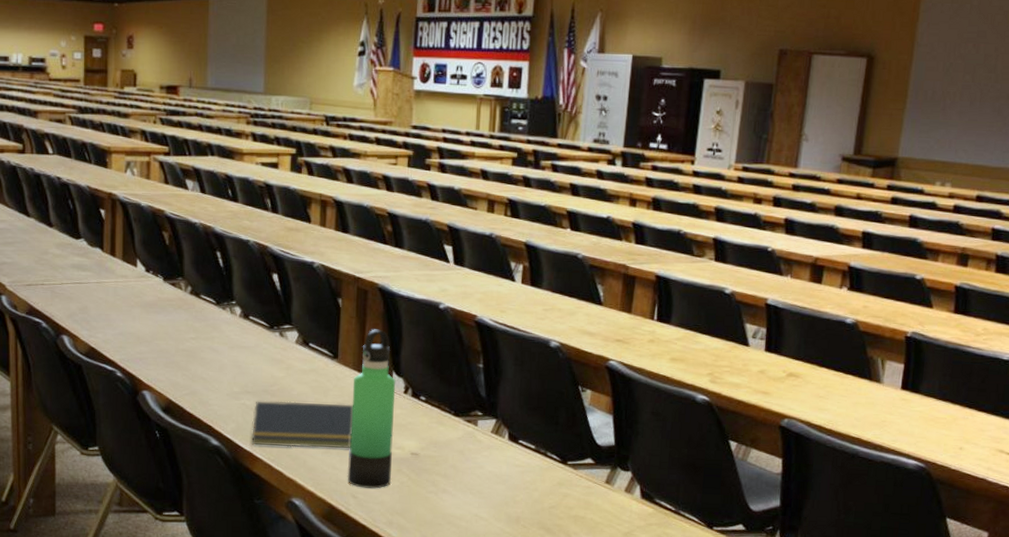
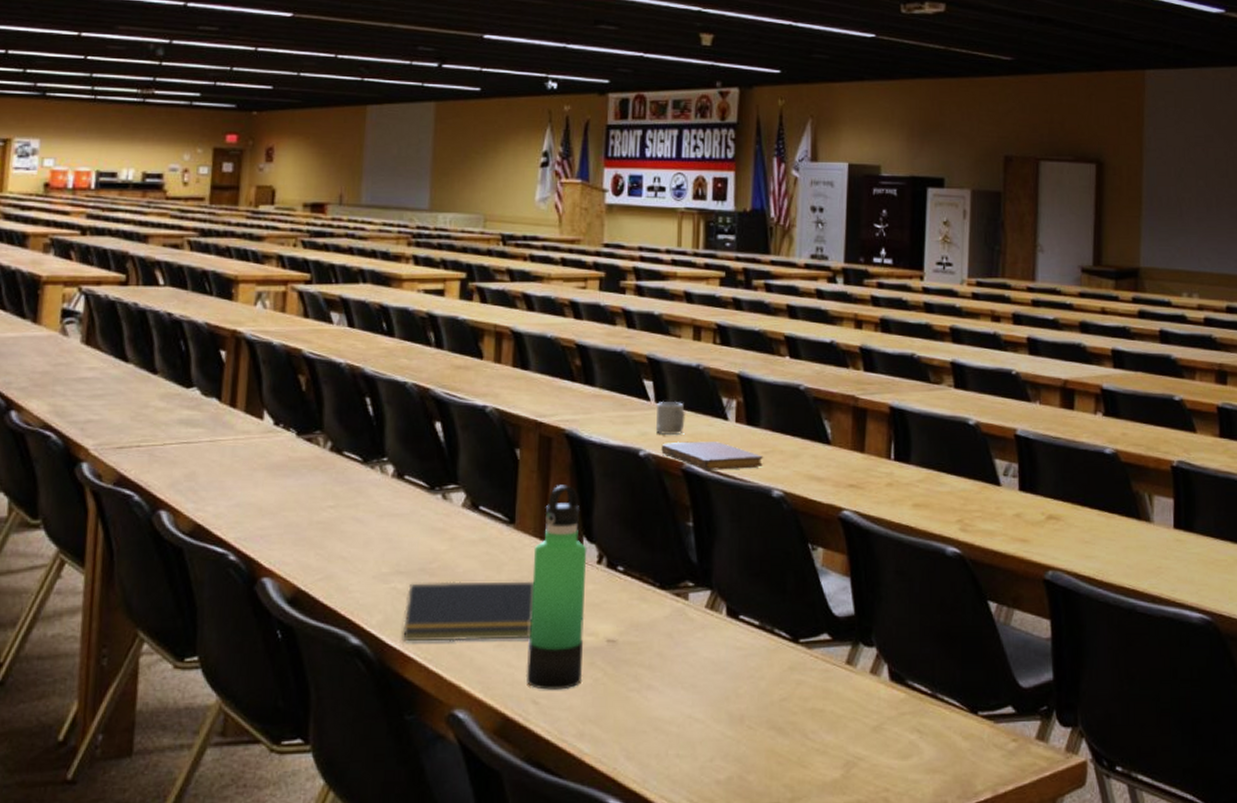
cup: none [453,263,480,292] -> present [655,400,686,435]
notebook: none [458,298,545,323] -> present [661,441,764,470]

